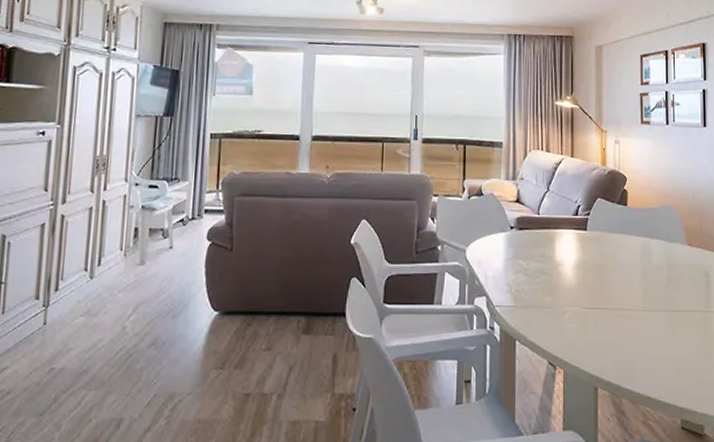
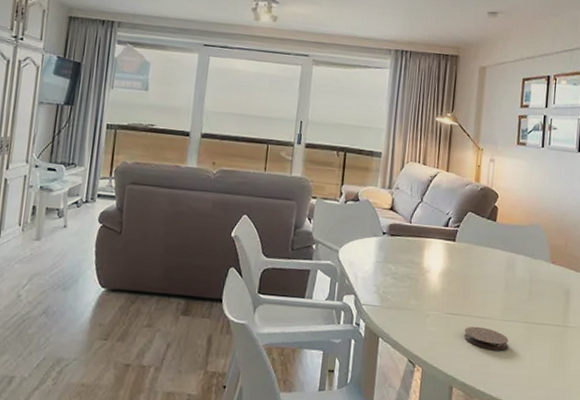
coaster: none [604,319,651,343] -> present [463,326,509,350]

